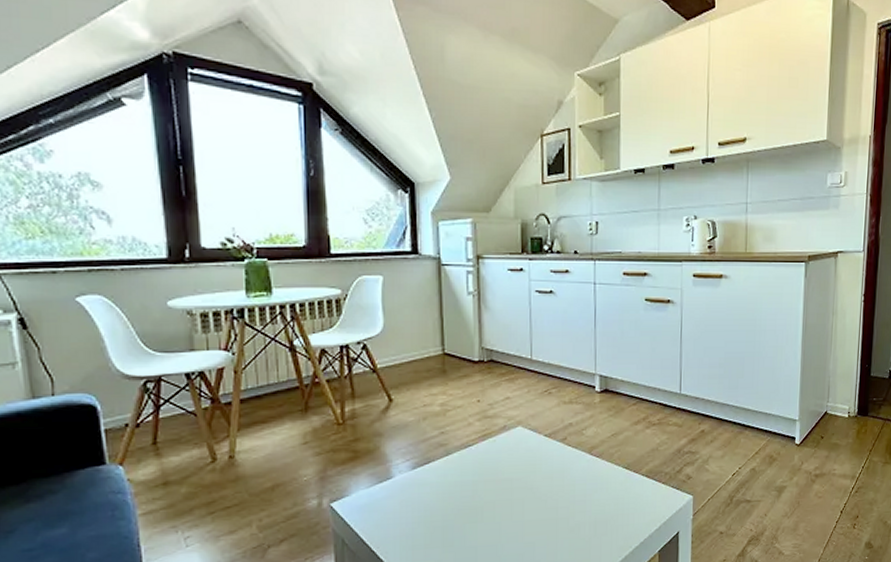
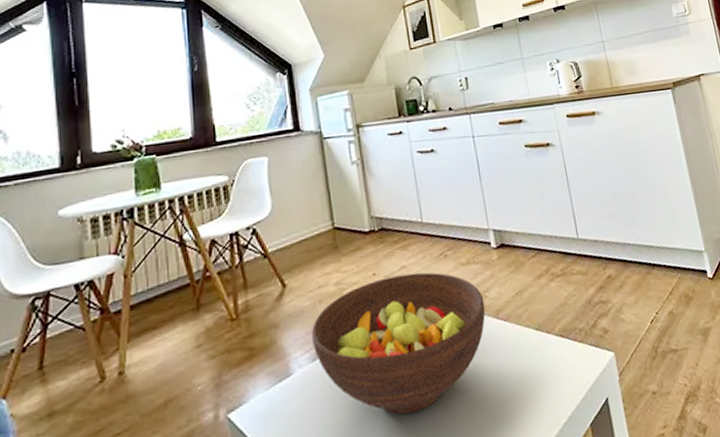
fruit bowl: none [413,404,581,523] -> present [311,272,486,415]

